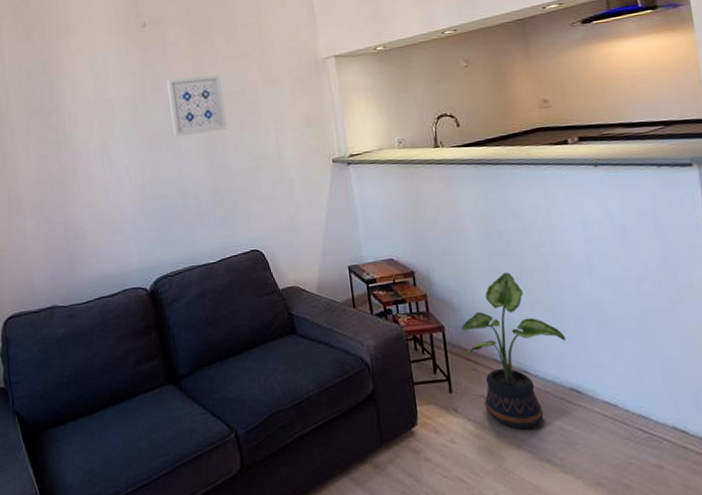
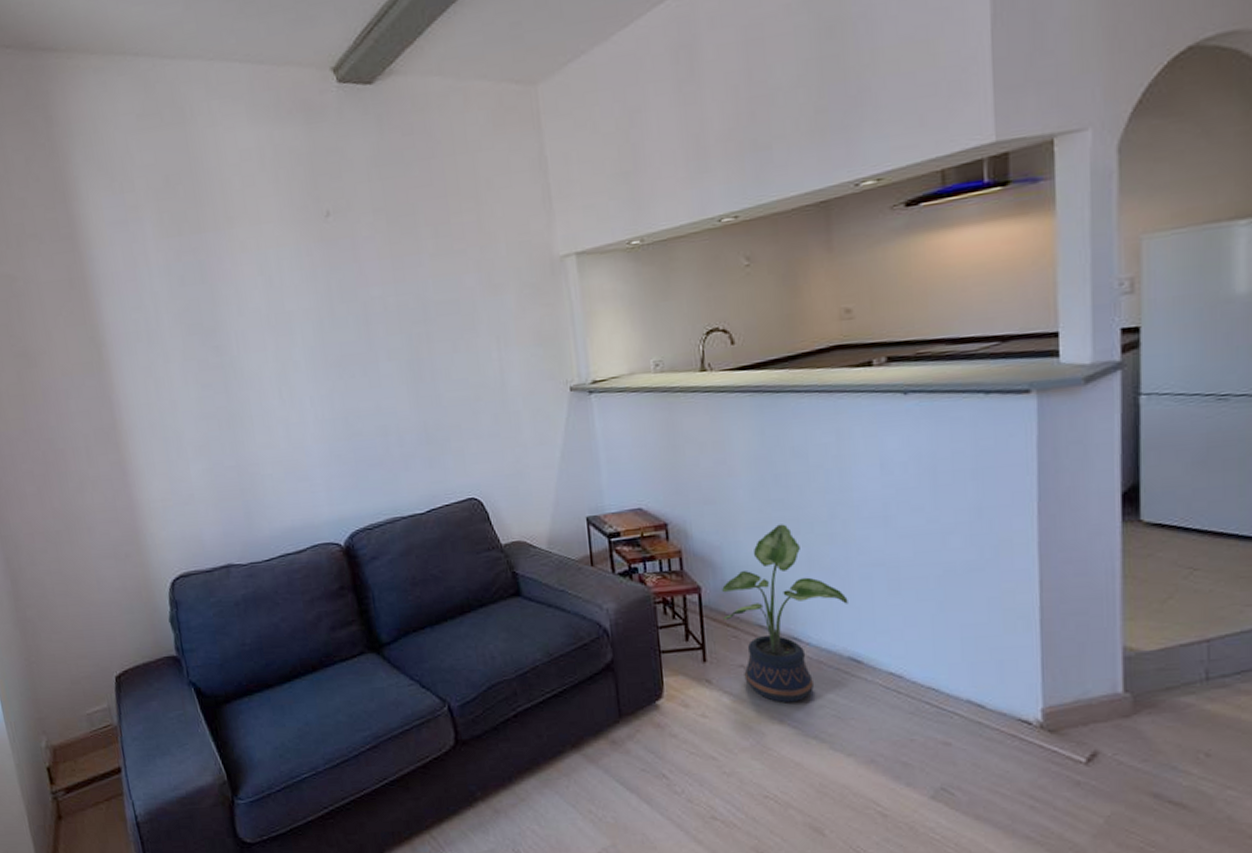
wall art: present [166,74,227,138] -> none [358,278,437,361]

